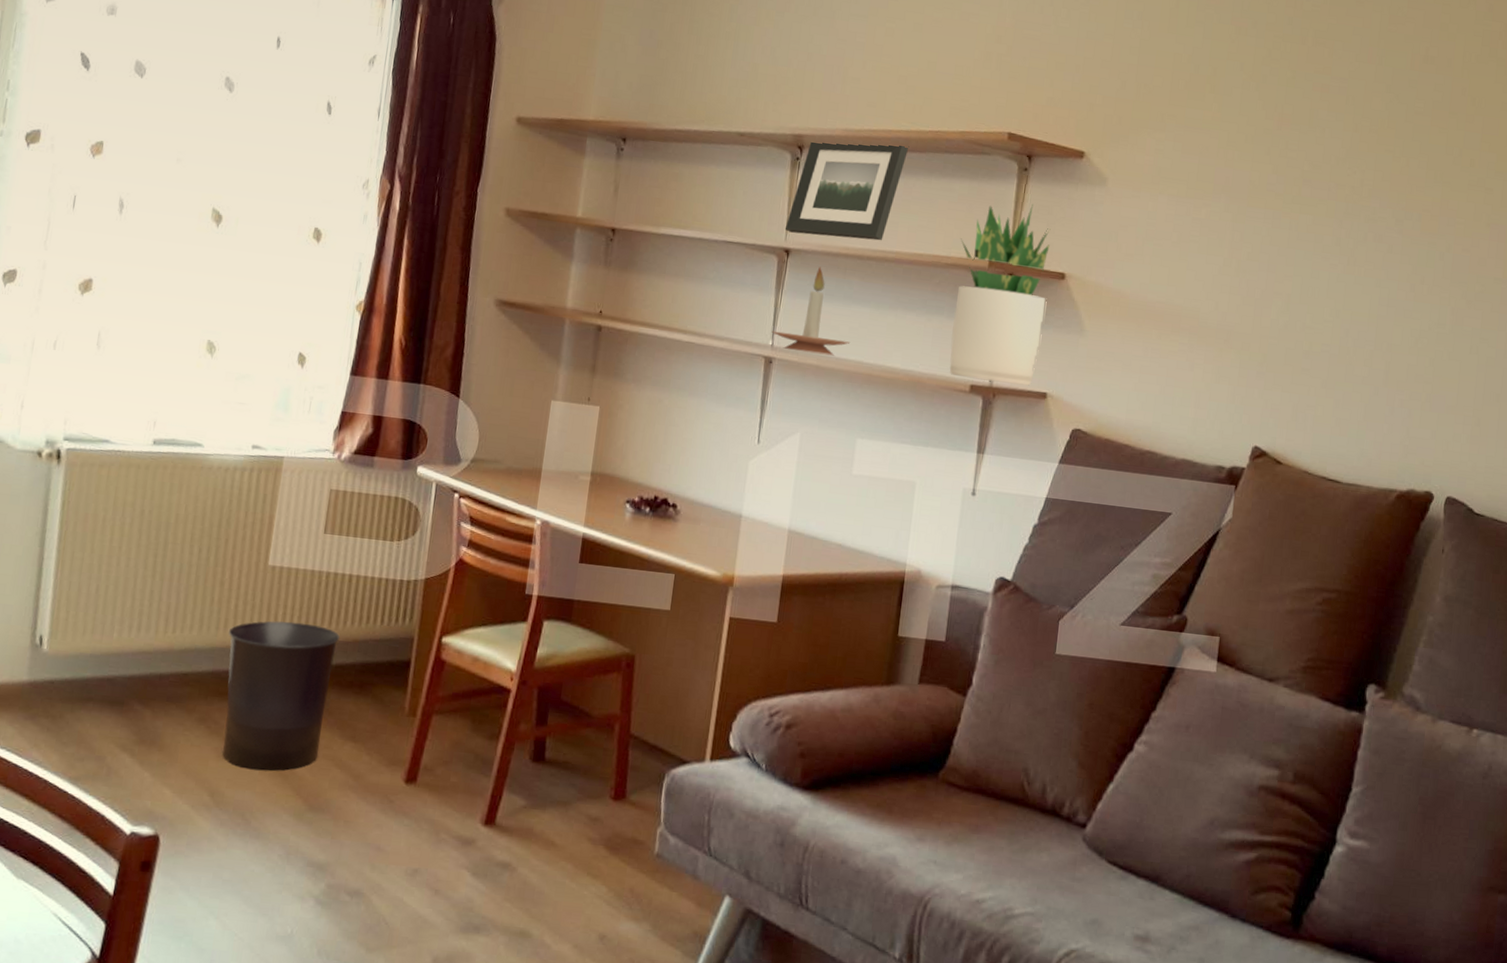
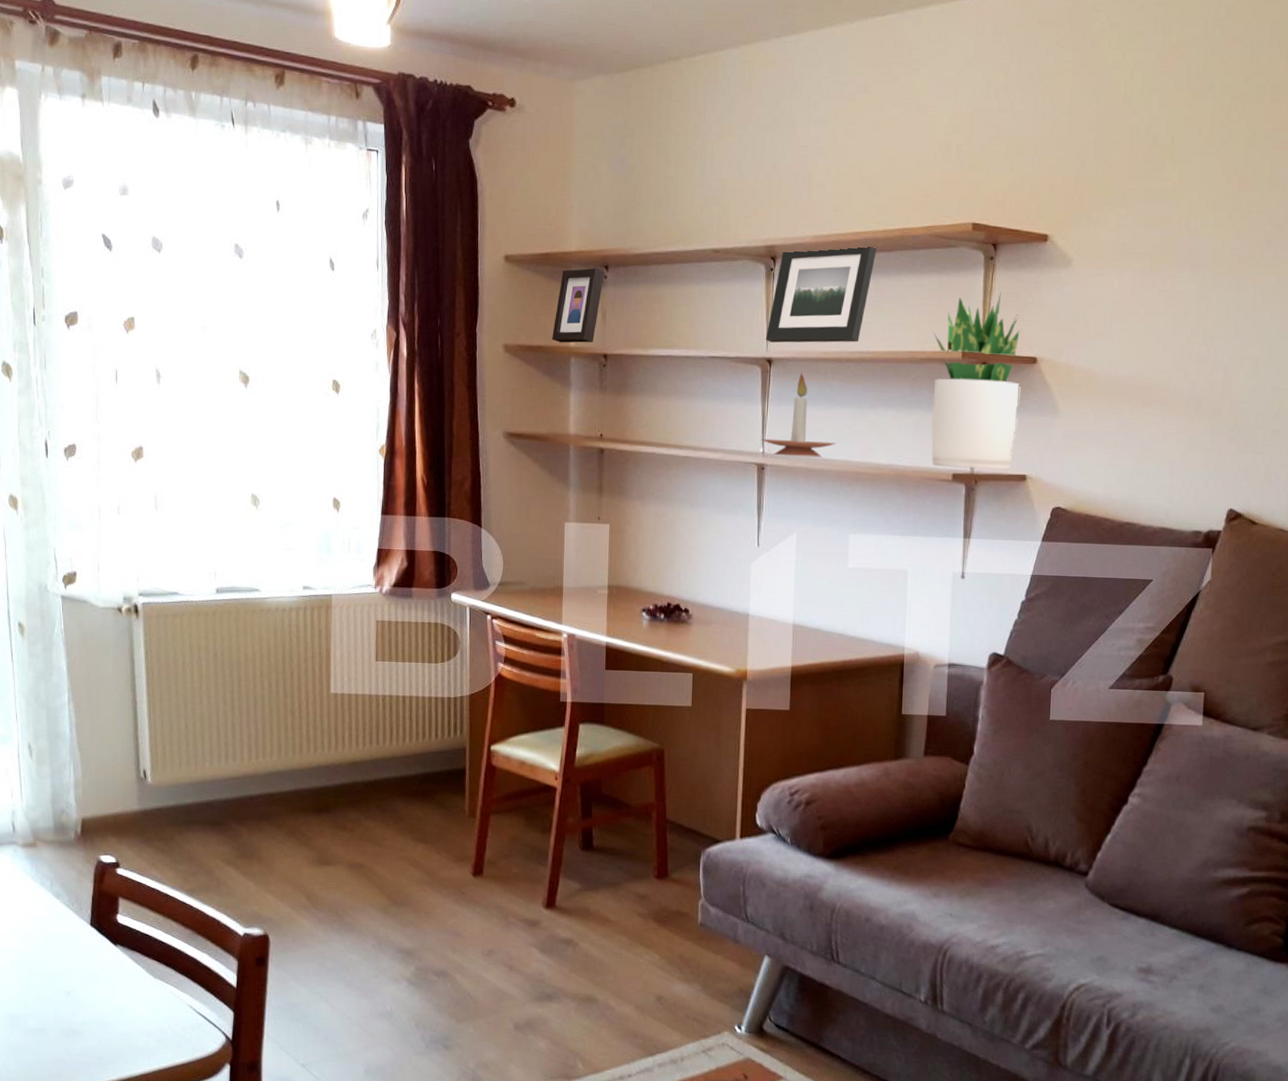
waste bin: present [222,621,340,771] -> none [303,742,401,873]
picture frame: none [558,138,621,215] -> present [552,267,604,343]

